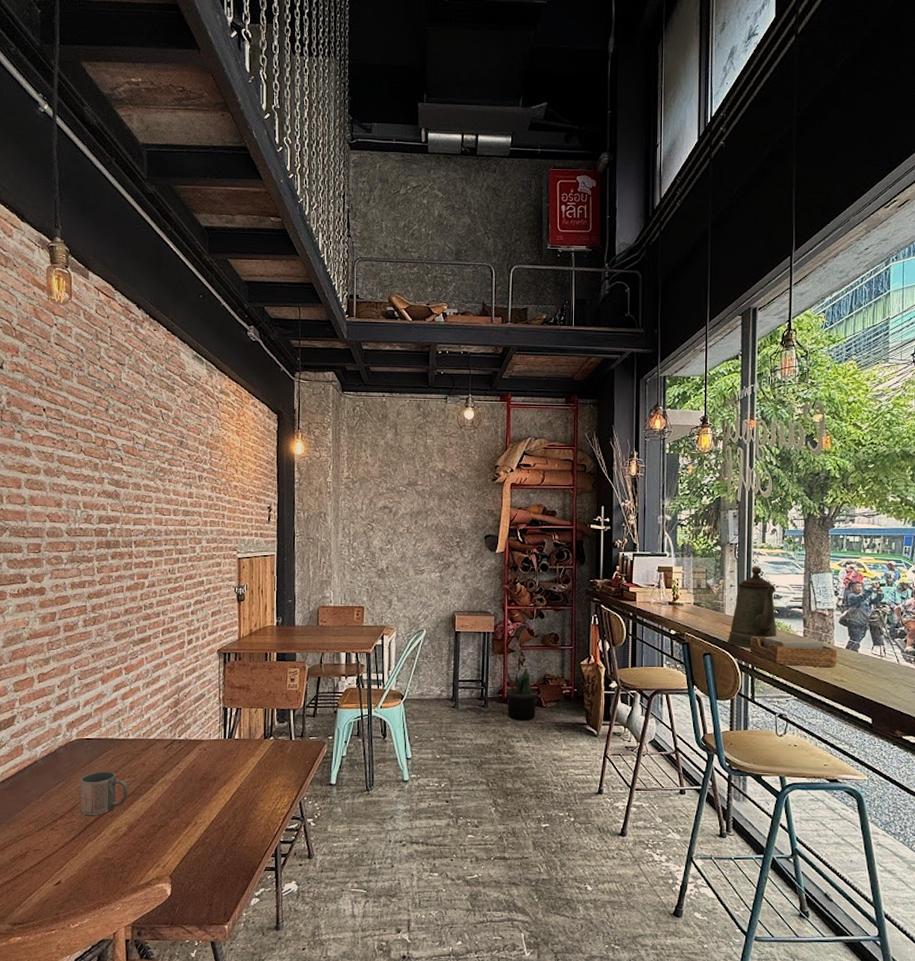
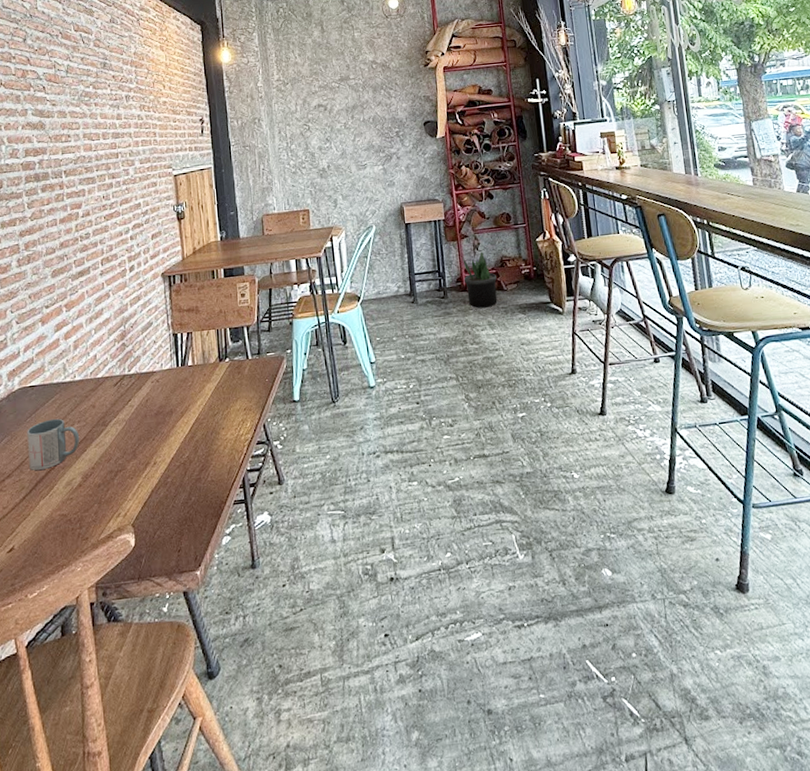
coffee pot: present [726,566,777,649] -> none [678,120,727,204]
napkin holder: present [749,636,838,668] -> none [702,186,790,217]

